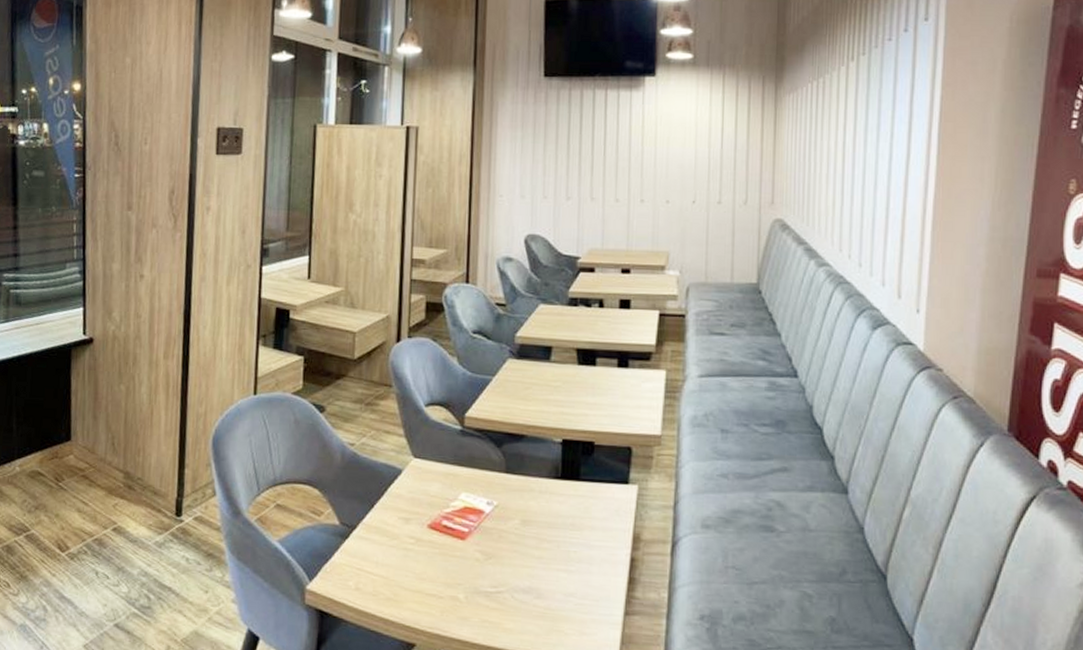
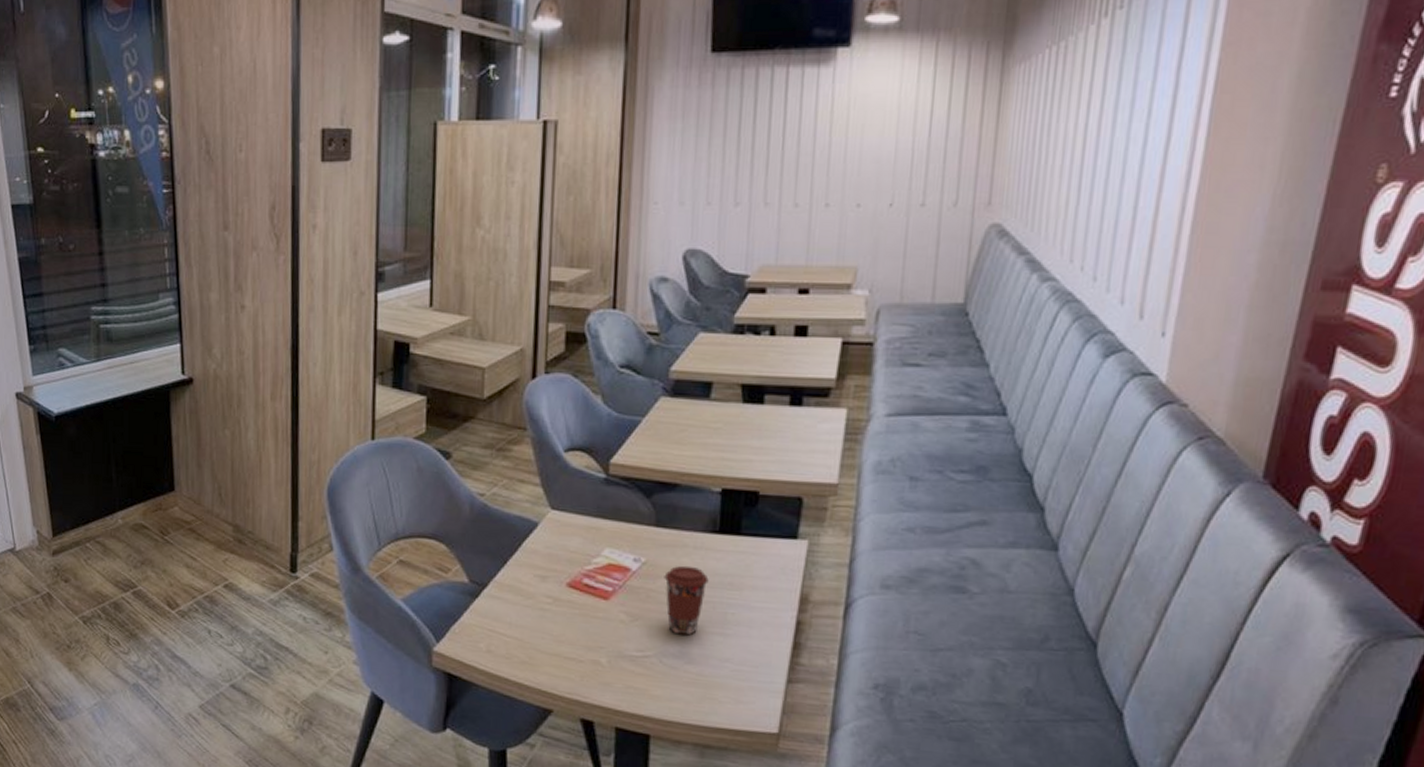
coffee cup: none [514,508,553,572] -> present [664,565,709,635]

